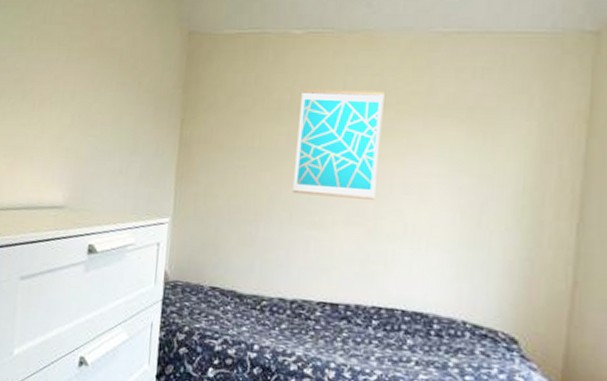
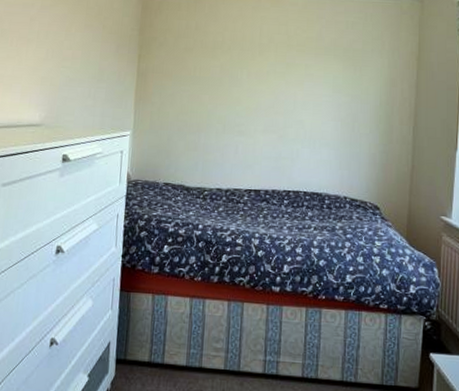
wall art: present [293,89,385,200] -> none [225,33,289,114]

